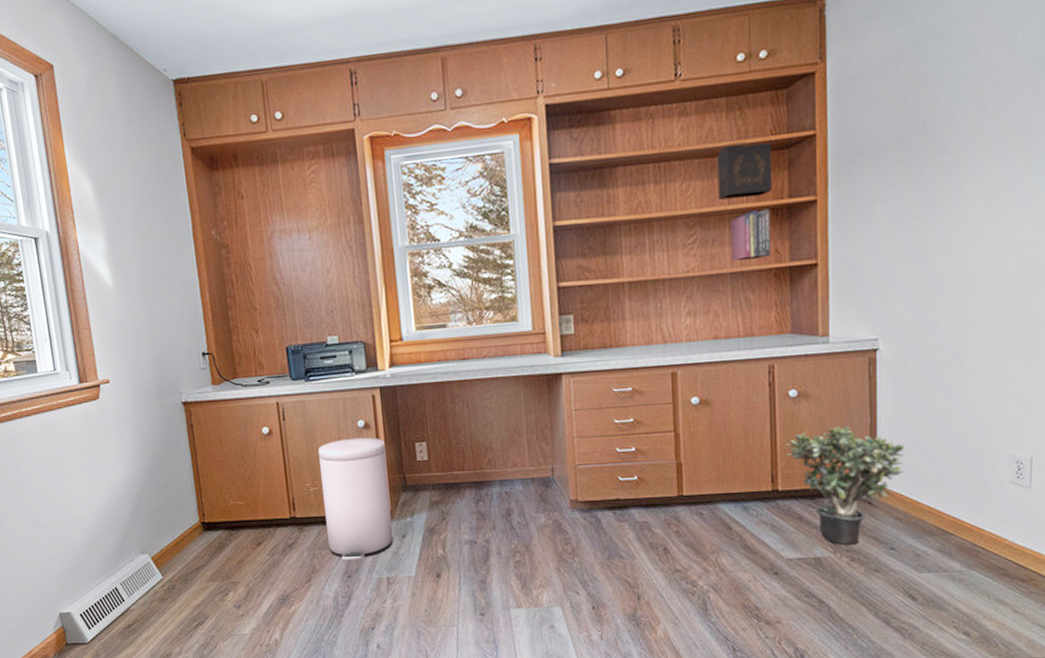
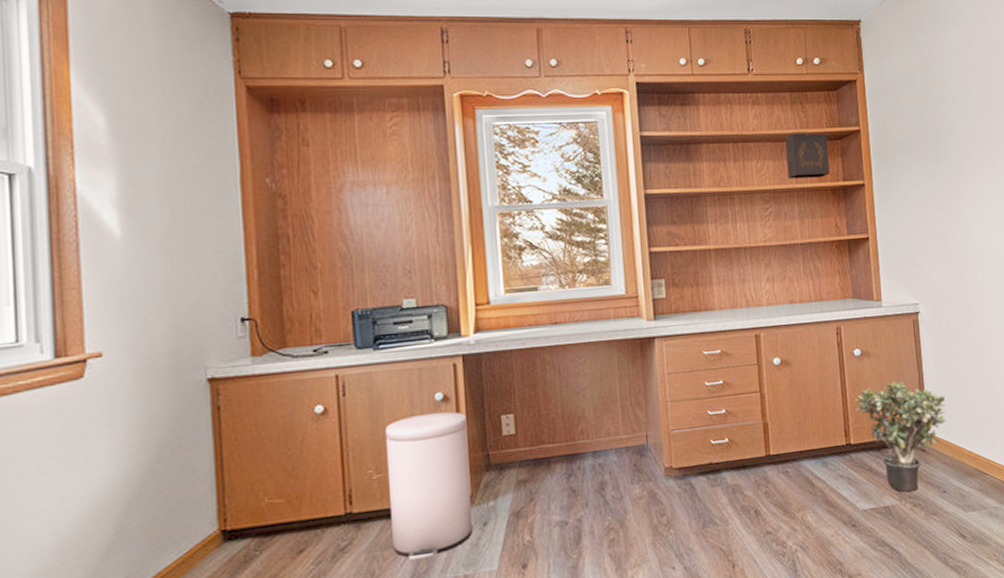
books: present [731,209,772,261] -> none [799,189,833,233]

